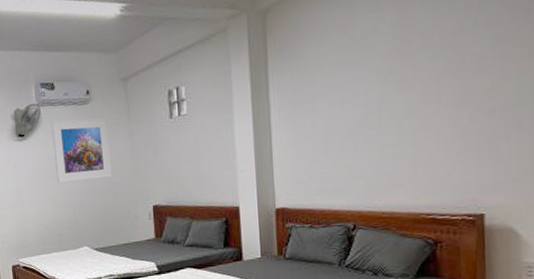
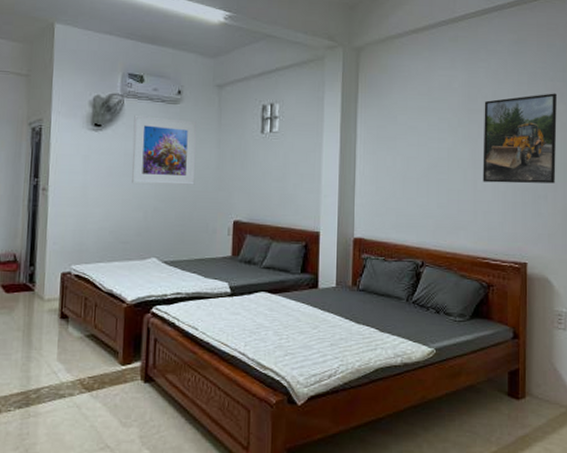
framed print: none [421,12,522,132] -> present [483,93,557,184]

